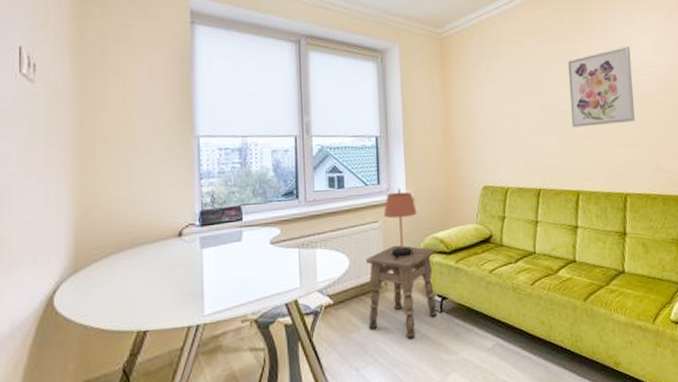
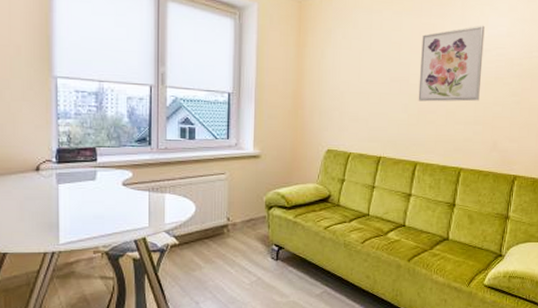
side table: present [366,245,437,339] -> none [209,196,275,281]
table lamp: present [384,188,417,262] -> none [231,144,262,212]

